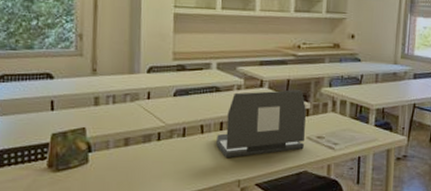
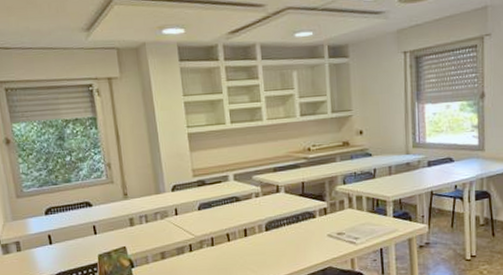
laptop: present [216,90,306,158] -> none [242,190,326,262]

